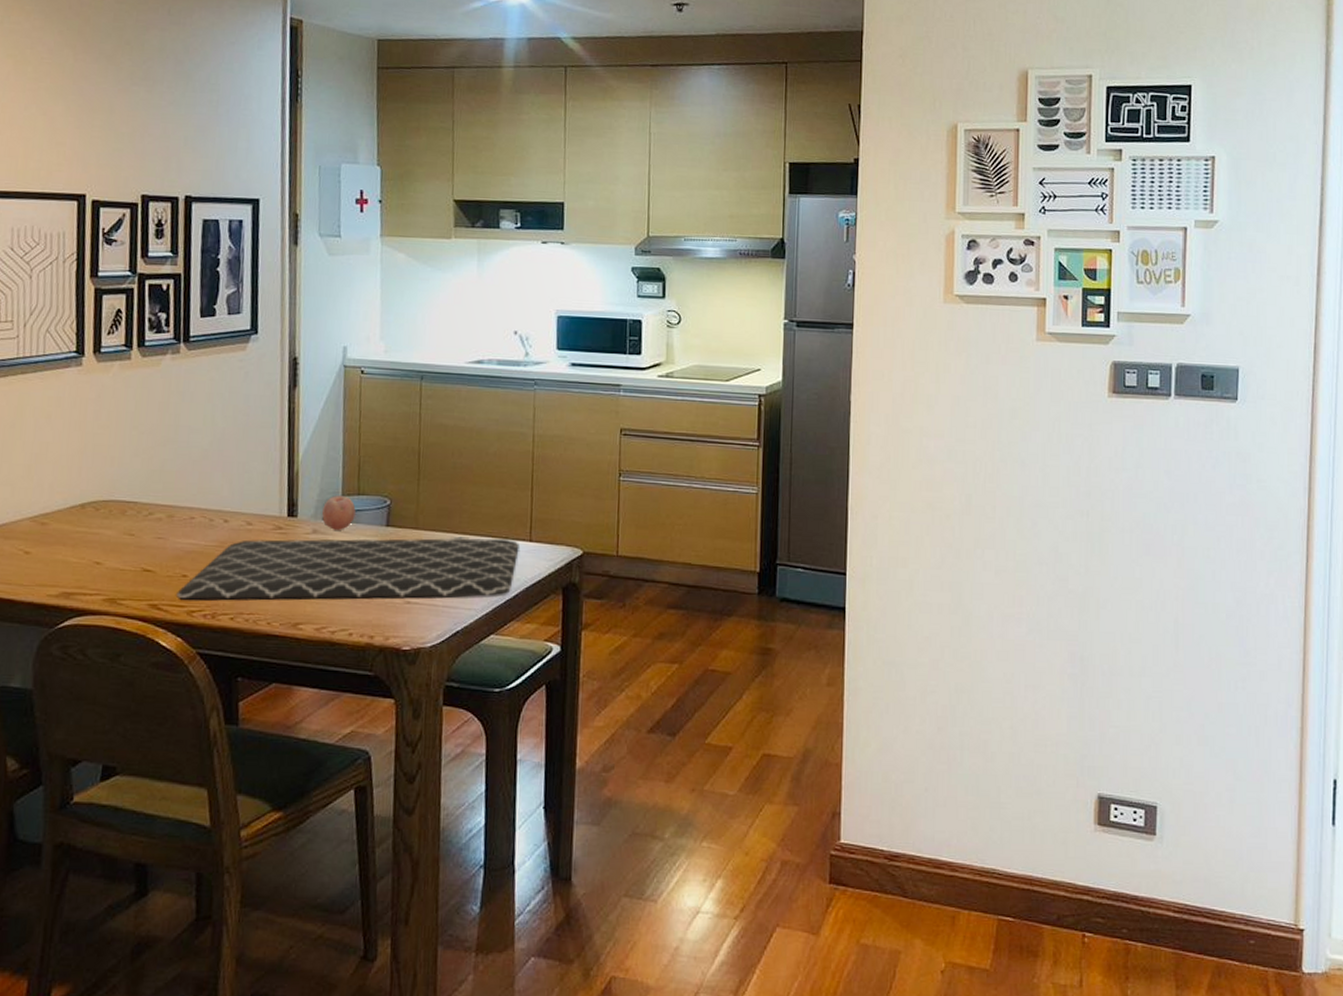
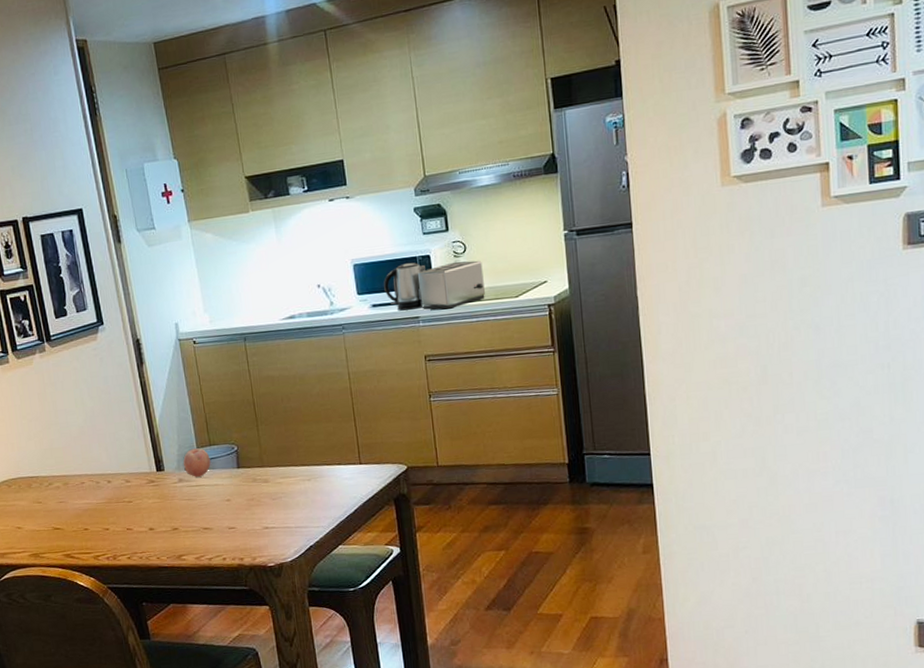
placemat: present [176,538,519,600] -> none [83,465,352,548]
kettle: none [587,325,635,377] -> present [384,263,426,312]
toaster: none [624,332,696,383] -> present [417,260,485,310]

